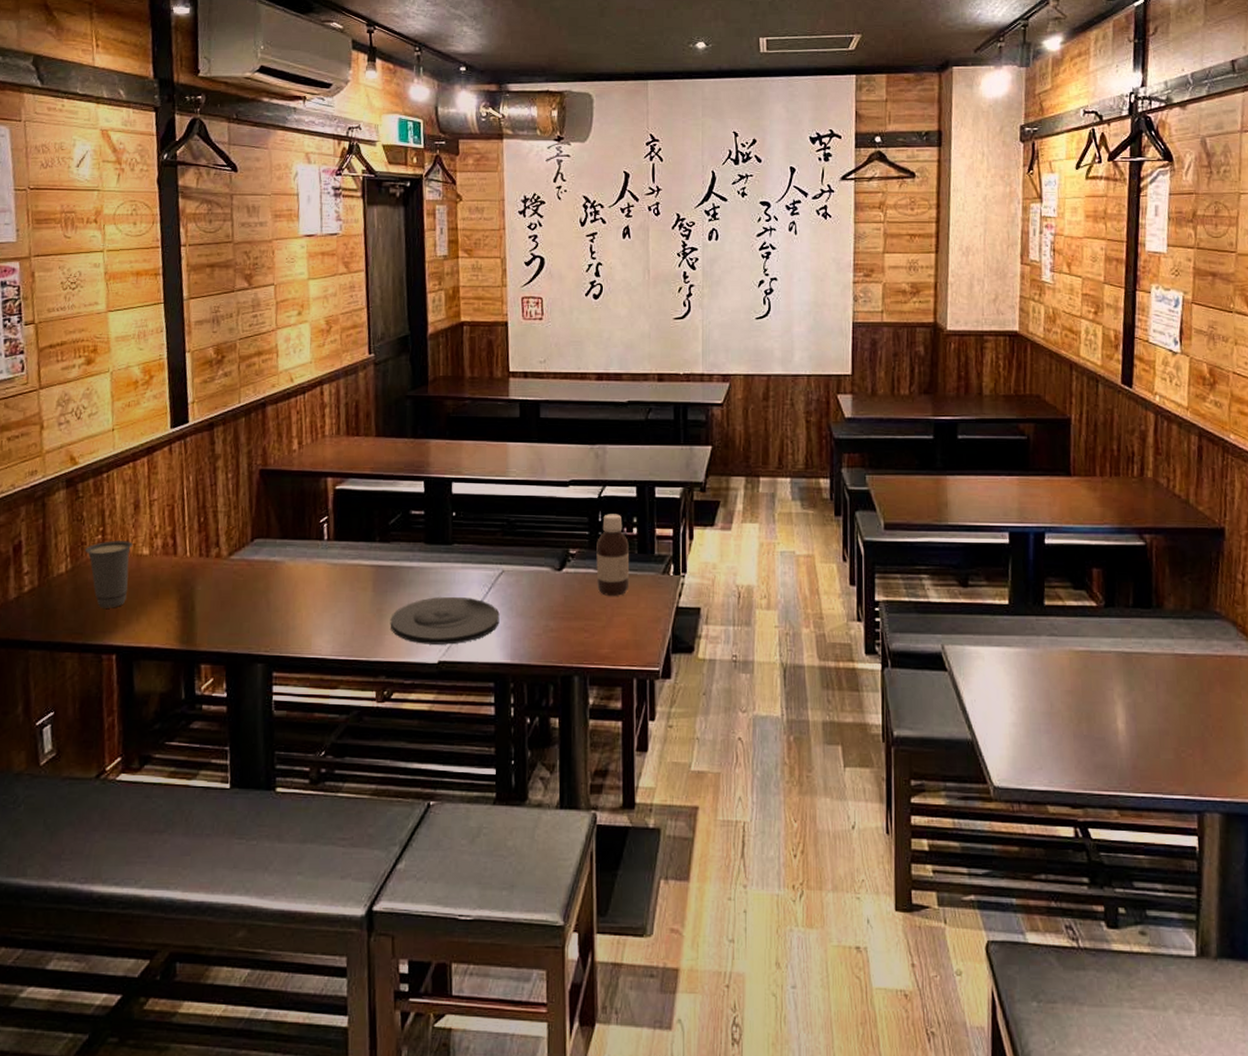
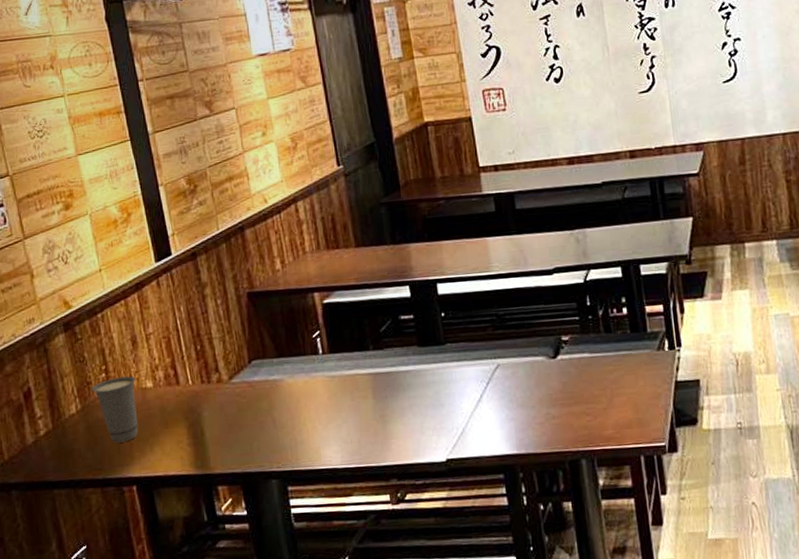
plate: present [390,596,500,645] -> none [394,394,501,445]
bottle: present [596,514,630,596] -> none [588,296,626,378]

